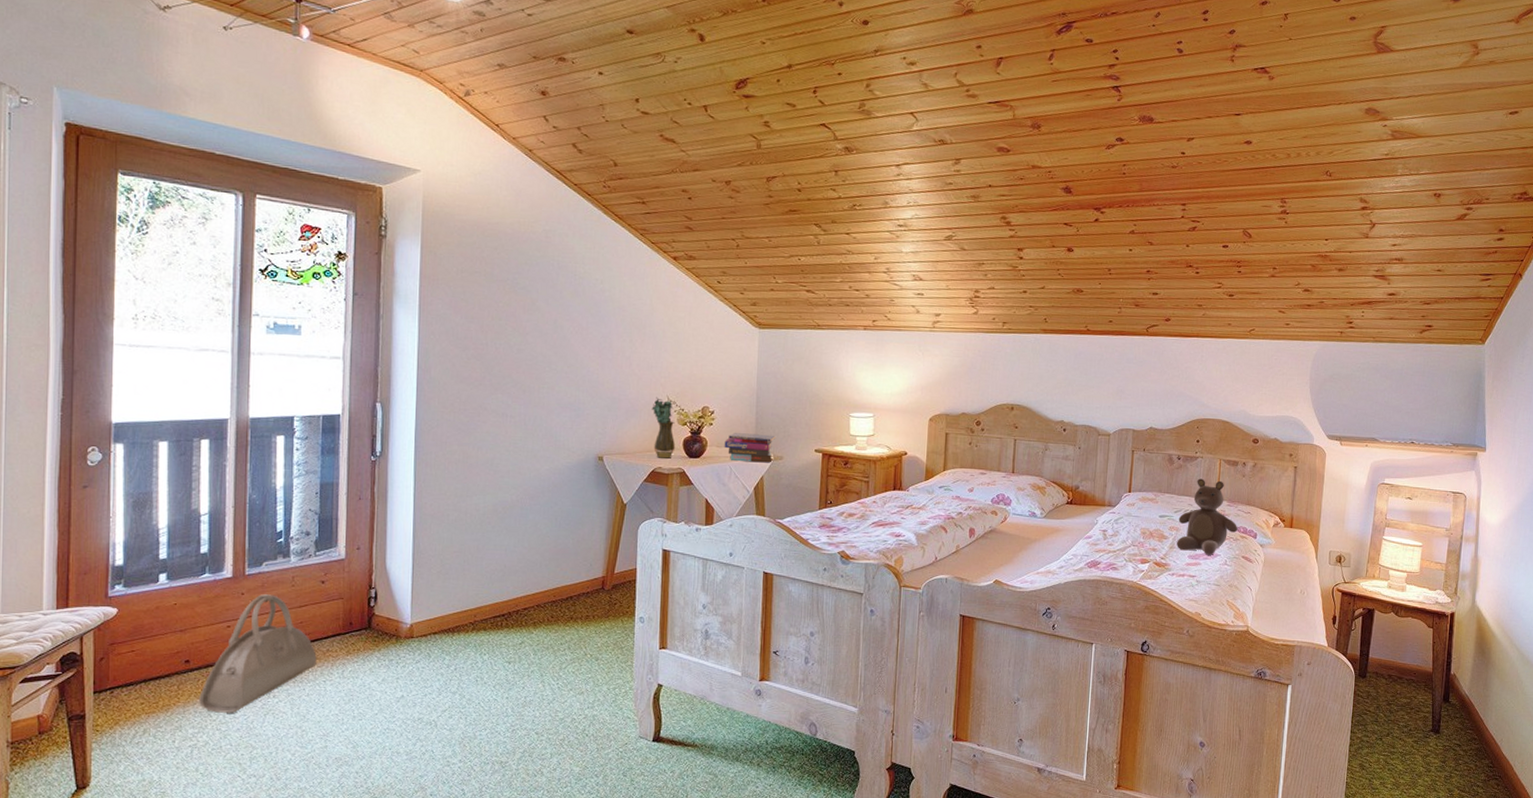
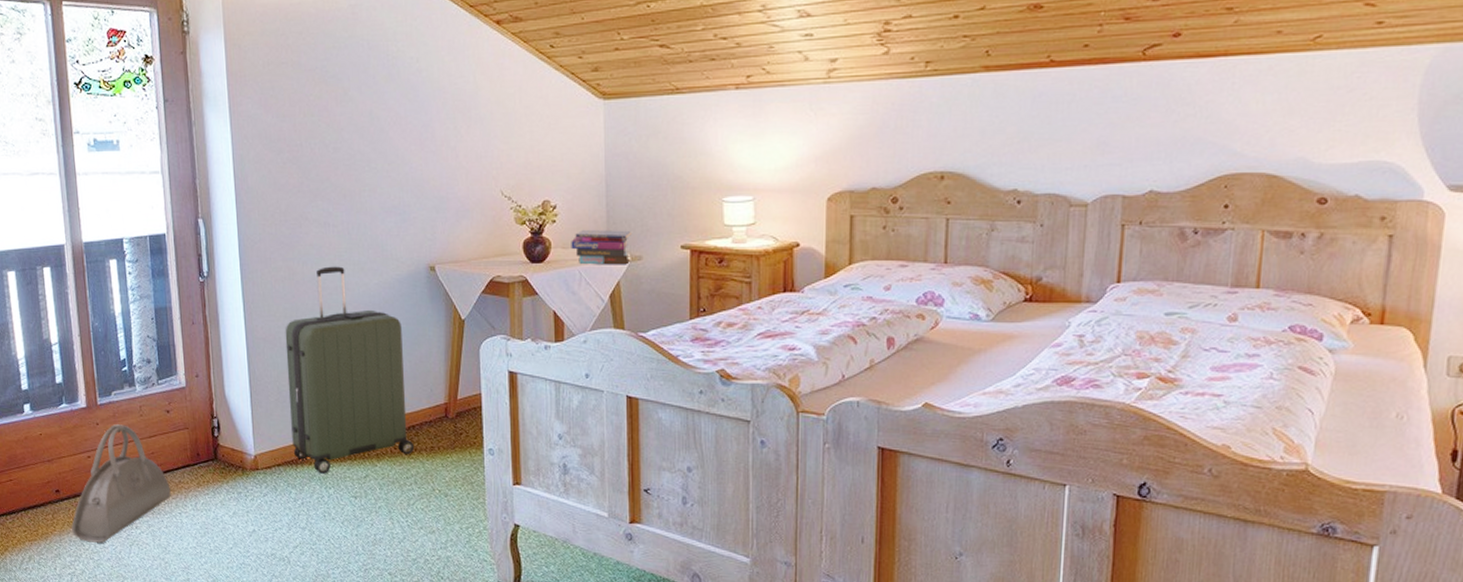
suitcase: none [451,452,571,641] -> present [285,266,415,474]
vase: present [651,396,676,459] -> none [484,192,515,265]
teddy bear: present [1176,478,1238,555] -> none [1192,259,1292,366]

